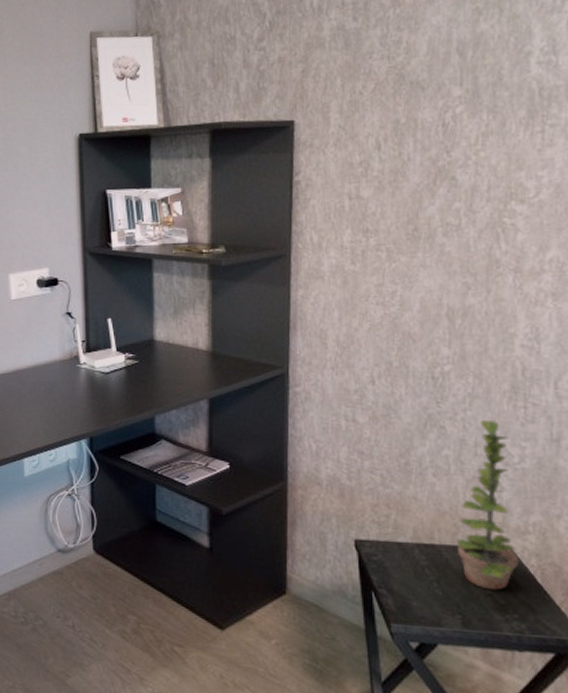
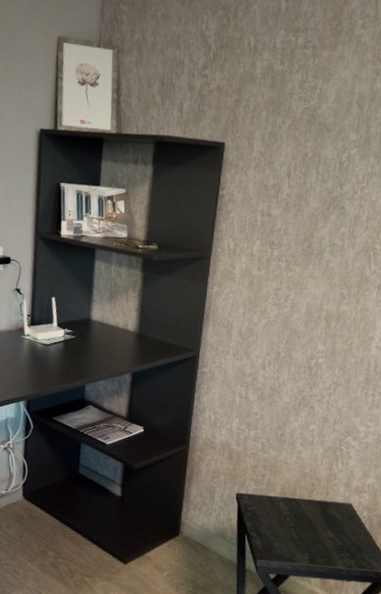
plant: present [456,421,520,590] -> none [312,404,359,535]

